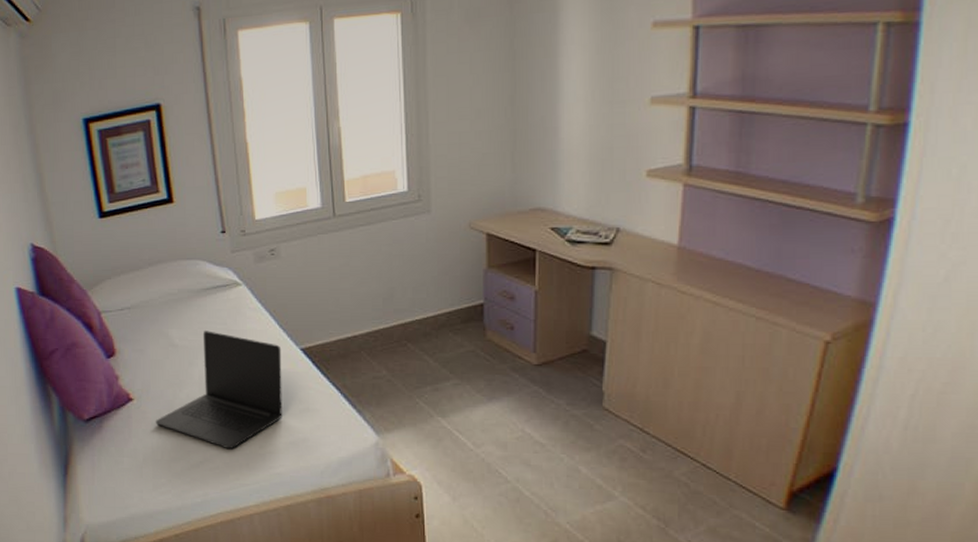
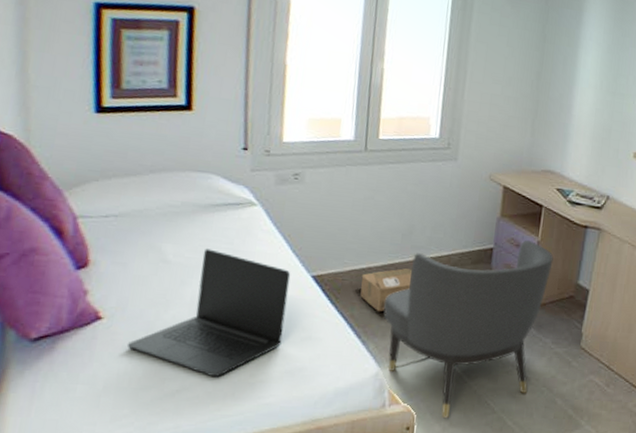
cardboard box: none [341,334,399,381] -> present [354,268,413,312]
chair: none [375,290,557,489] -> present [383,239,554,419]

